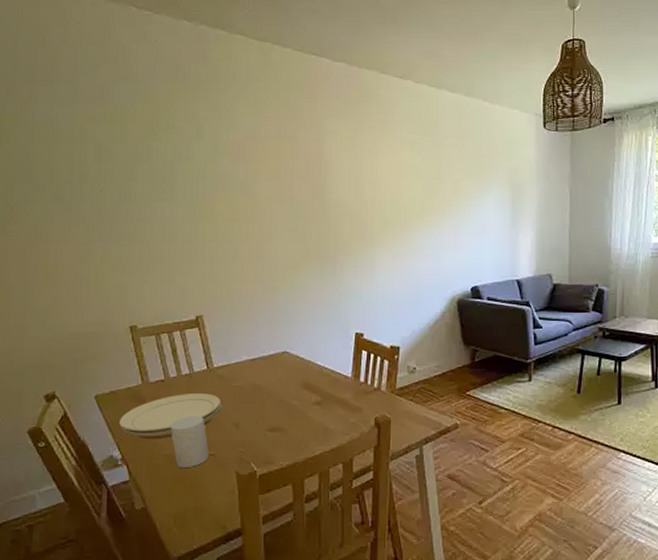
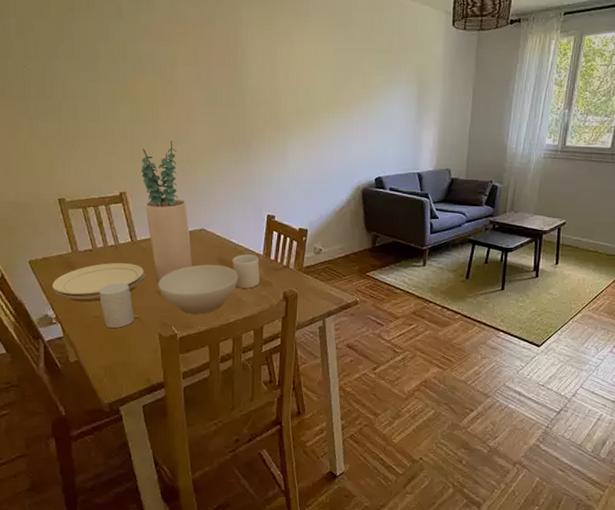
vase: none [220,259,275,413] -> present [141,140,193,282]
bowl: none [236,391,324,447] -> present [158,265,238,314]
mug: none [318,377,349,416] -> present [232,254,261,289]

